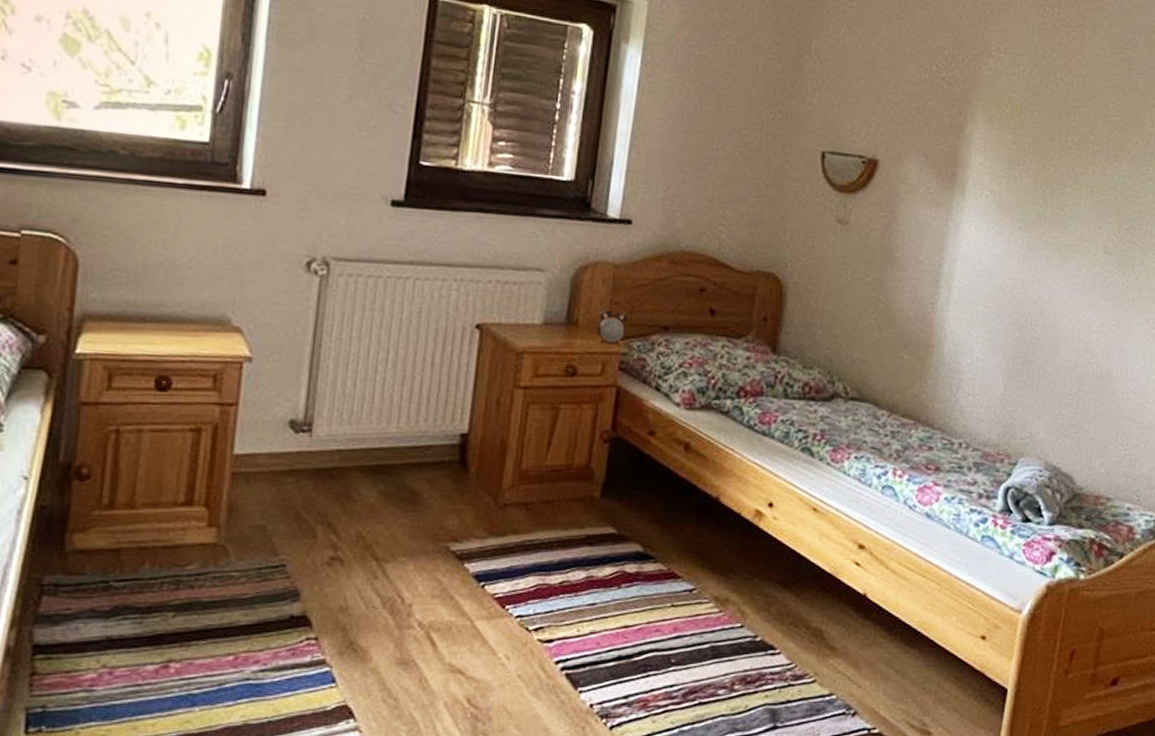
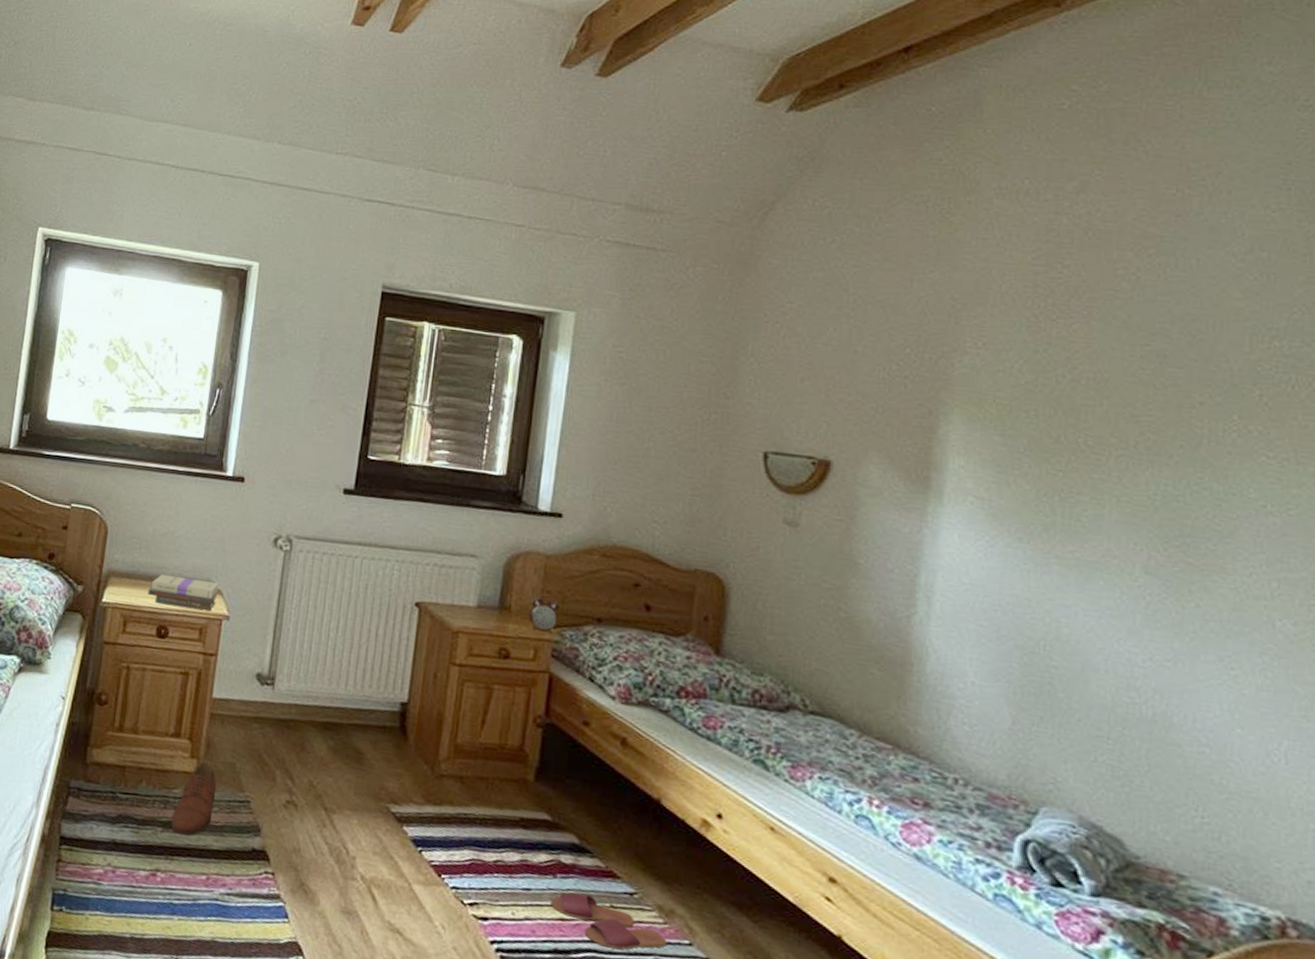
books: none [140,313,238,354] -> present [148,574,219,612]
shoe: none [186,526,244,616] -> present [171,759,217,836]
slippers: none [615,598,722,644] -> present [550,891,667,950]

